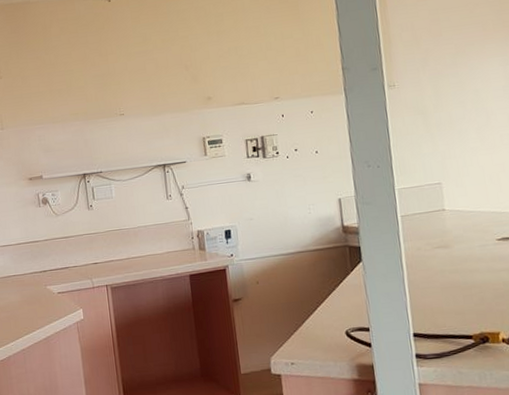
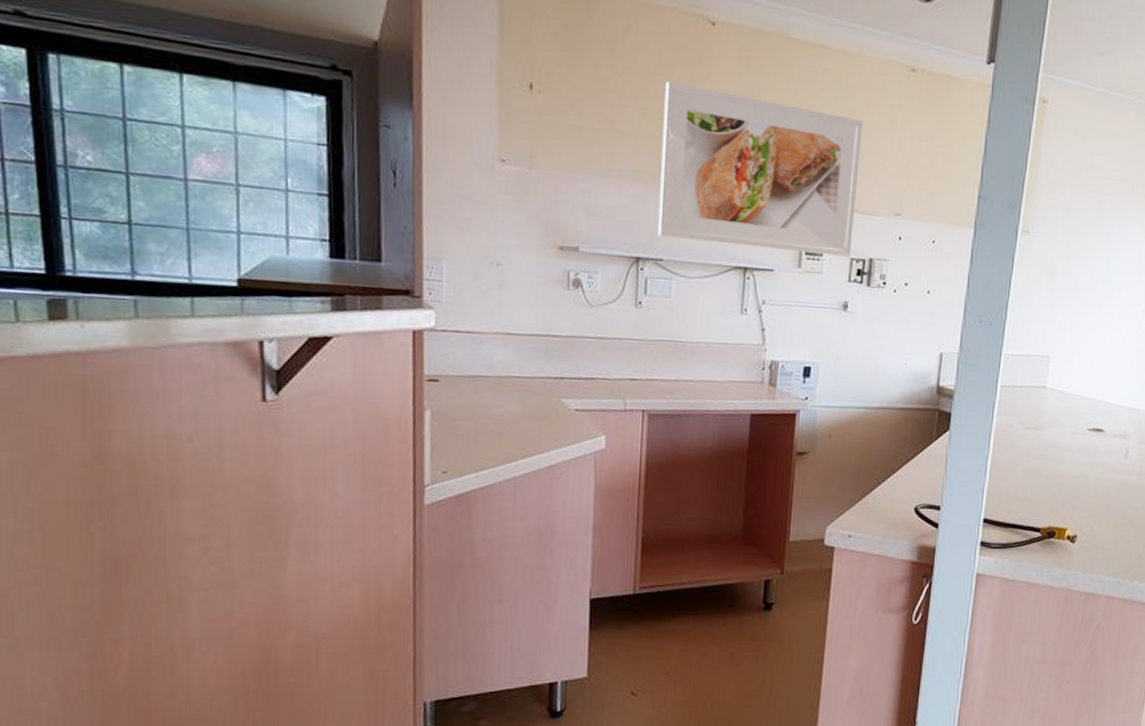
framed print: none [83,36,245,156] -> present [658,81,863,257]

